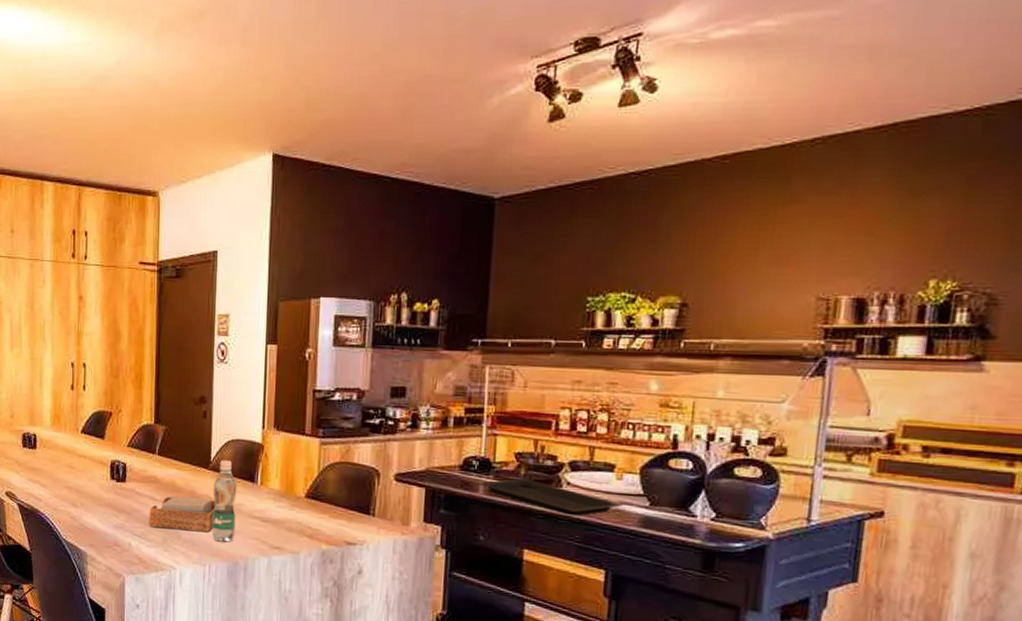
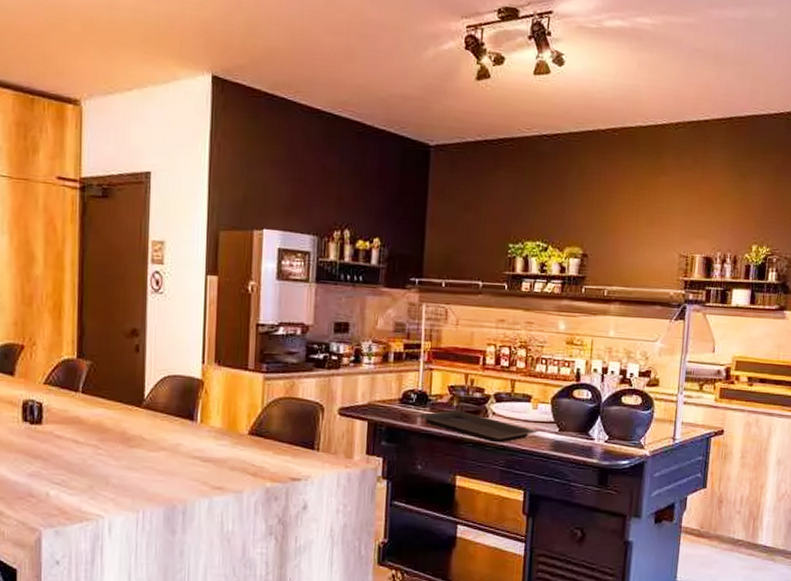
napkin holder: present [149,496,216,533] -> none [71,438,151,476]
bottle: present [211,460,237,542] -> none [145,397,175,485]

